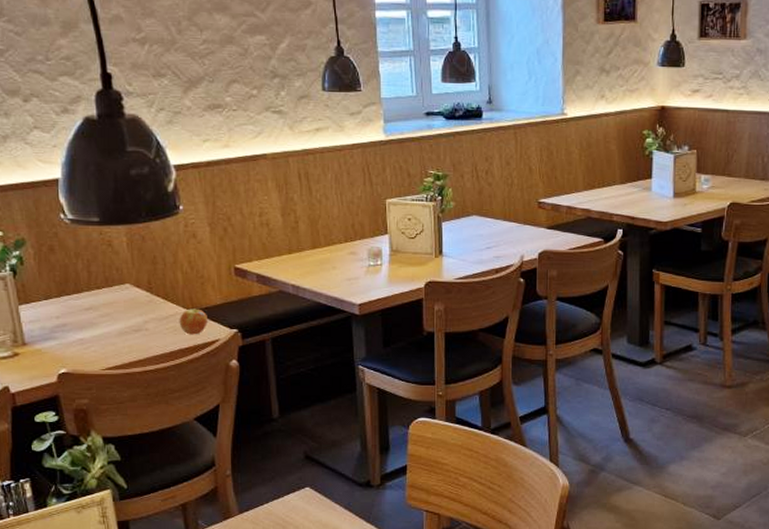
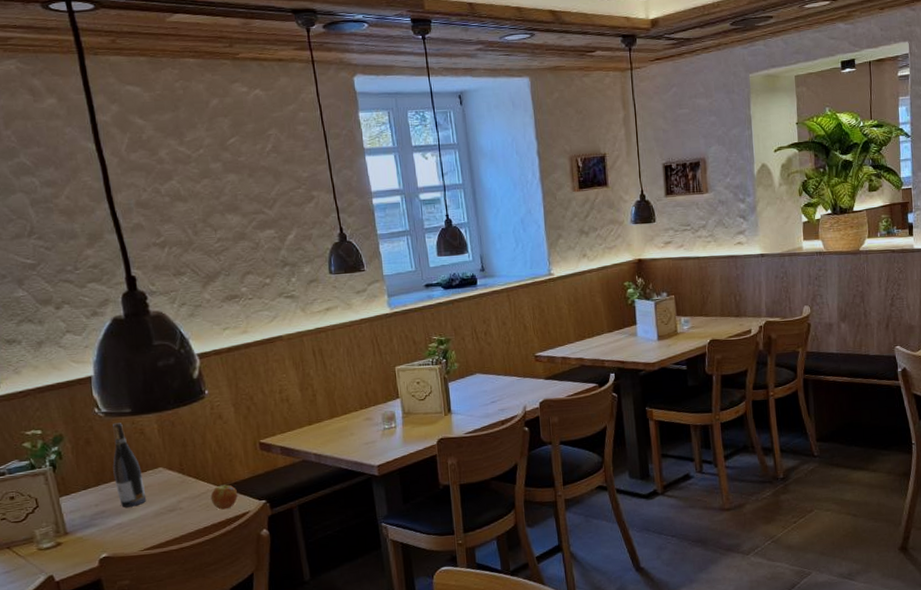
wine bottle: none [77,231,111,323] -> present [112,422,147,507]

